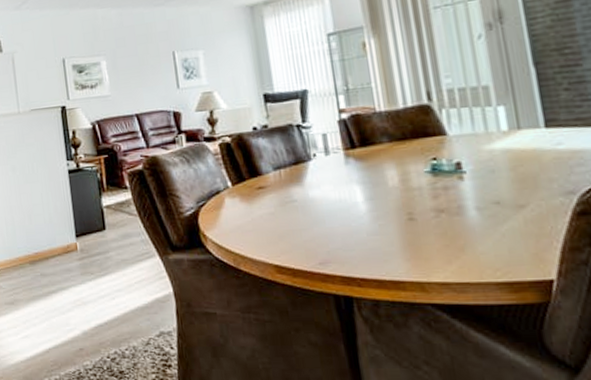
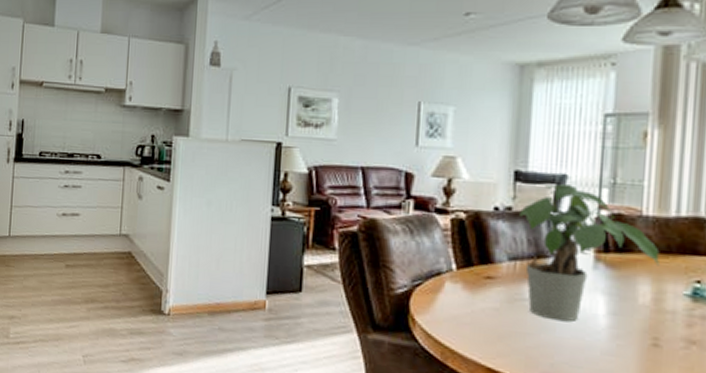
potted plant: none [275,96,399,214] -> present [520,183,660,322]

